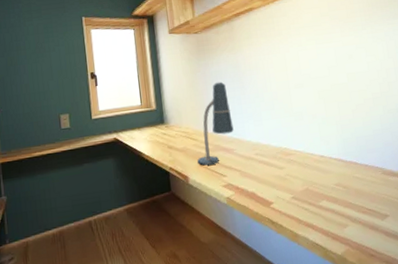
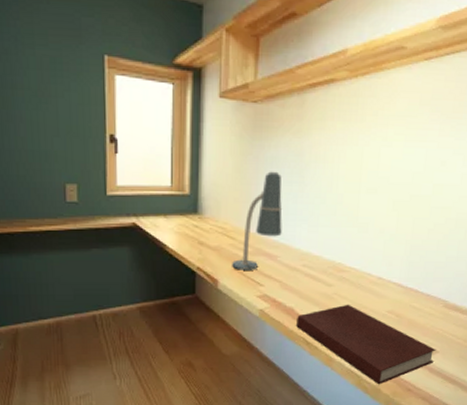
notebook: none [259,182,388,254] -> present [296,304,436,385]

